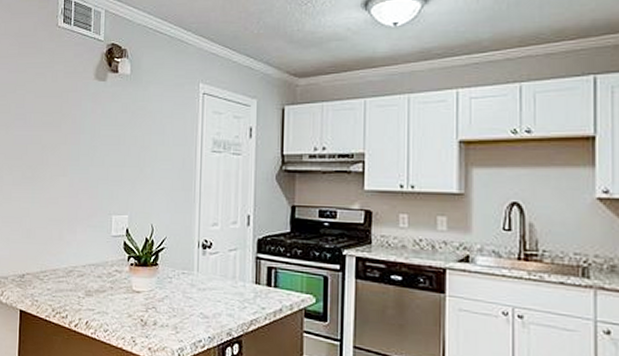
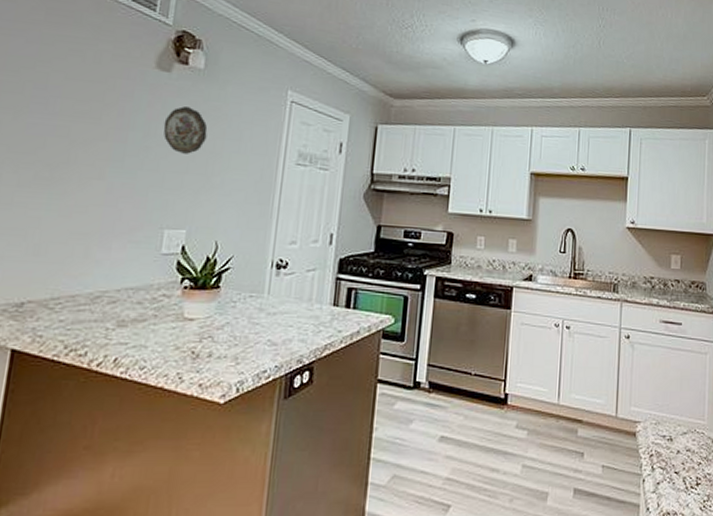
decorative plate: none [104,109,137,150] -> present [163,106,208,154]

